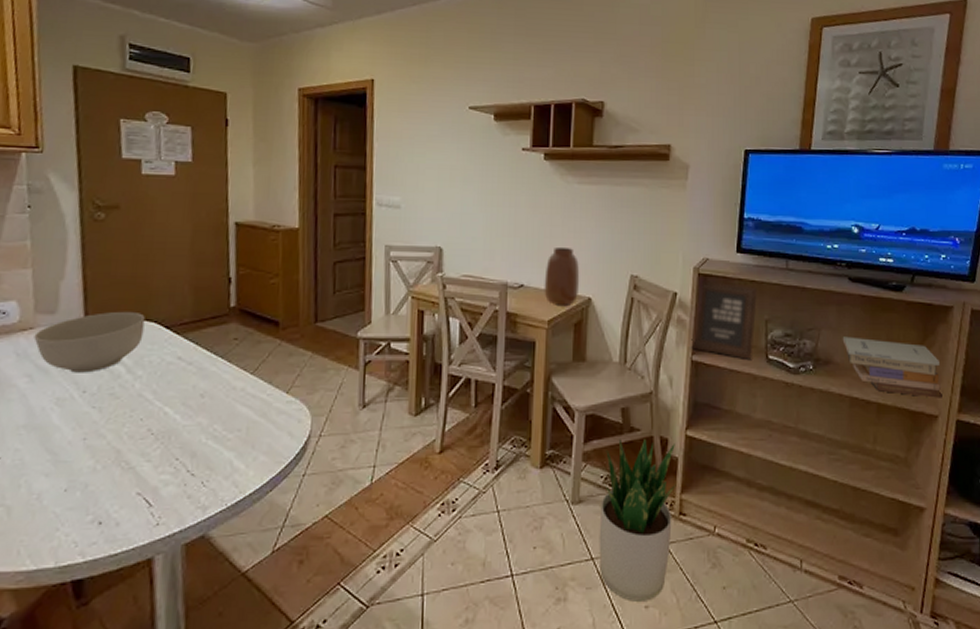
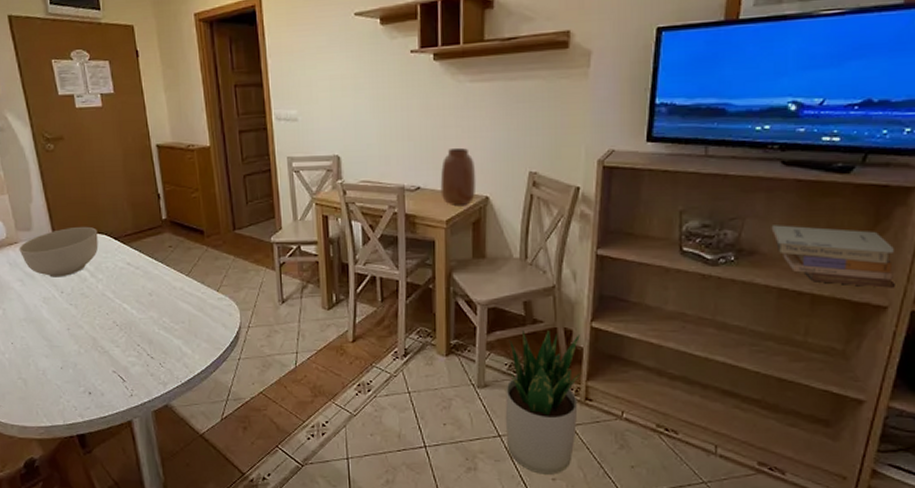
picture frame: present [691,281,757,359] -> none [596,173,670,252]

